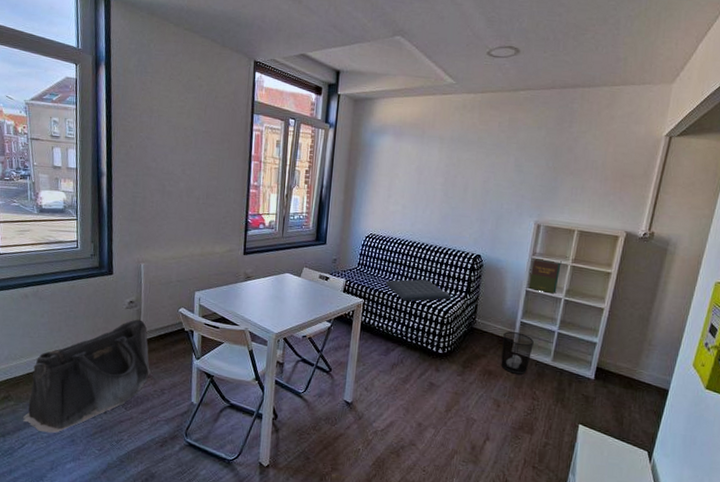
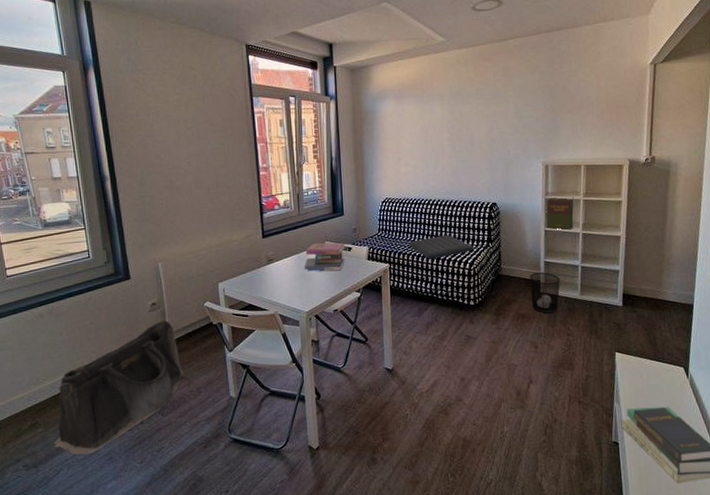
books: none [279,267,323,299] -> present [304,242,345,272]

